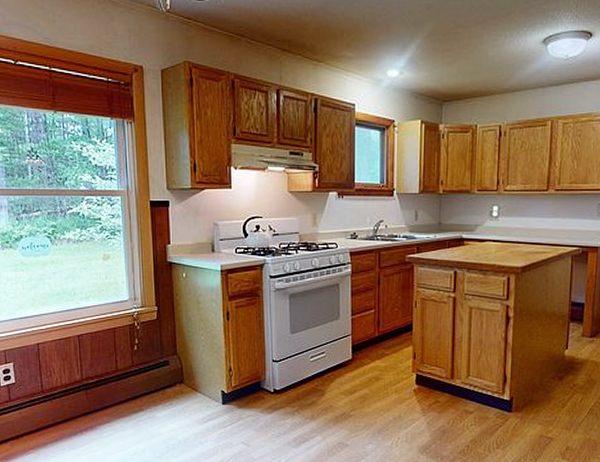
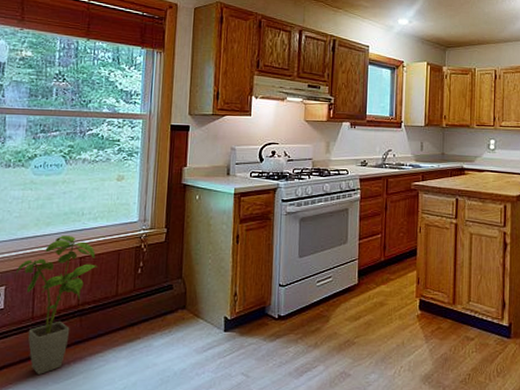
house plant: none [21,314,97,441] -> present [16,235,99,374]

